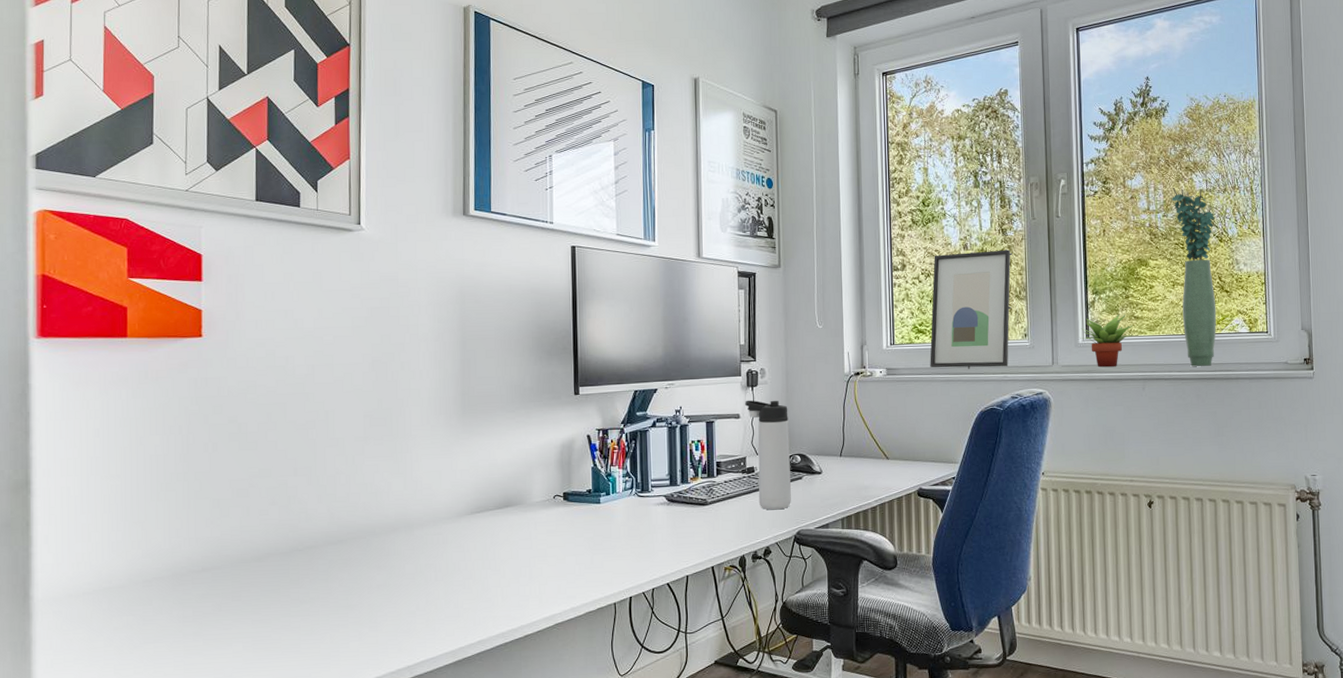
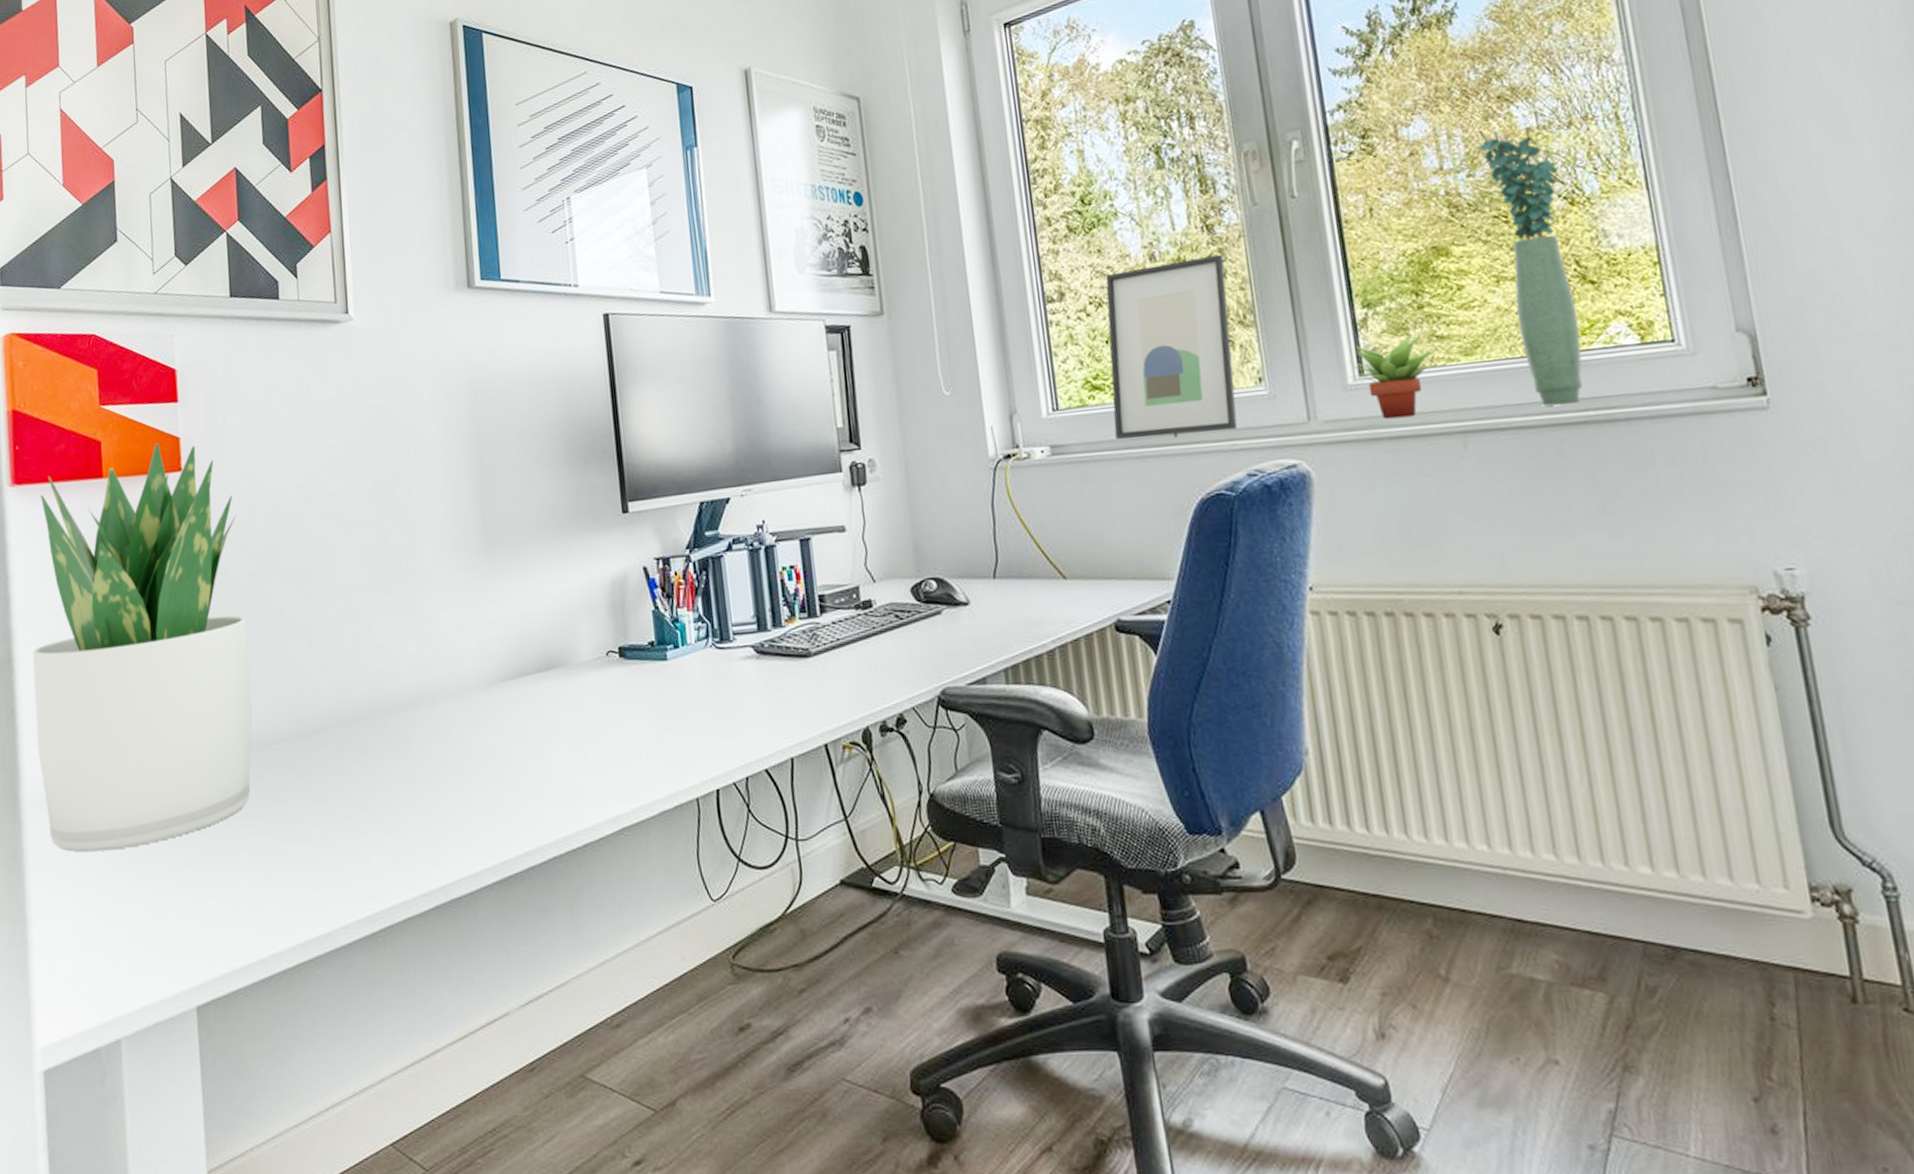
planter: none [50,313,254,640] -> present [33,443,252,853]
thermos bottle: present [745,400,791,510] -> none [851,503,929,661]

